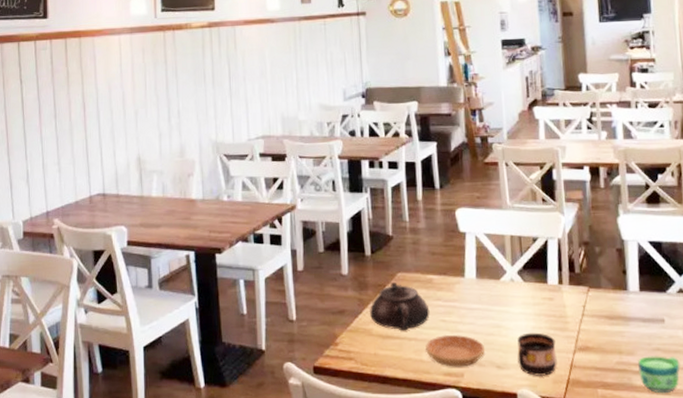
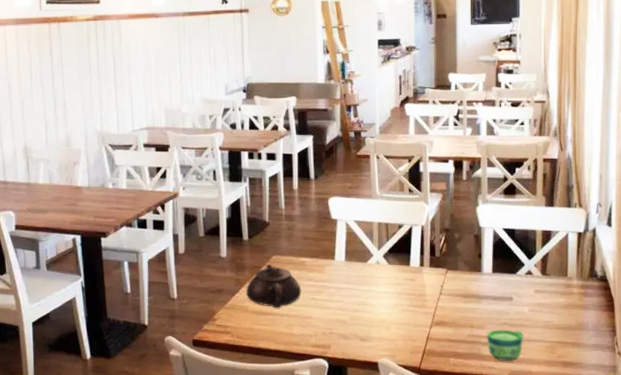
saucer: present [426,334,485,367] -> none [297,311,350,340]
cup: present [517,332,557,376] -> none [380,309,415,347]

